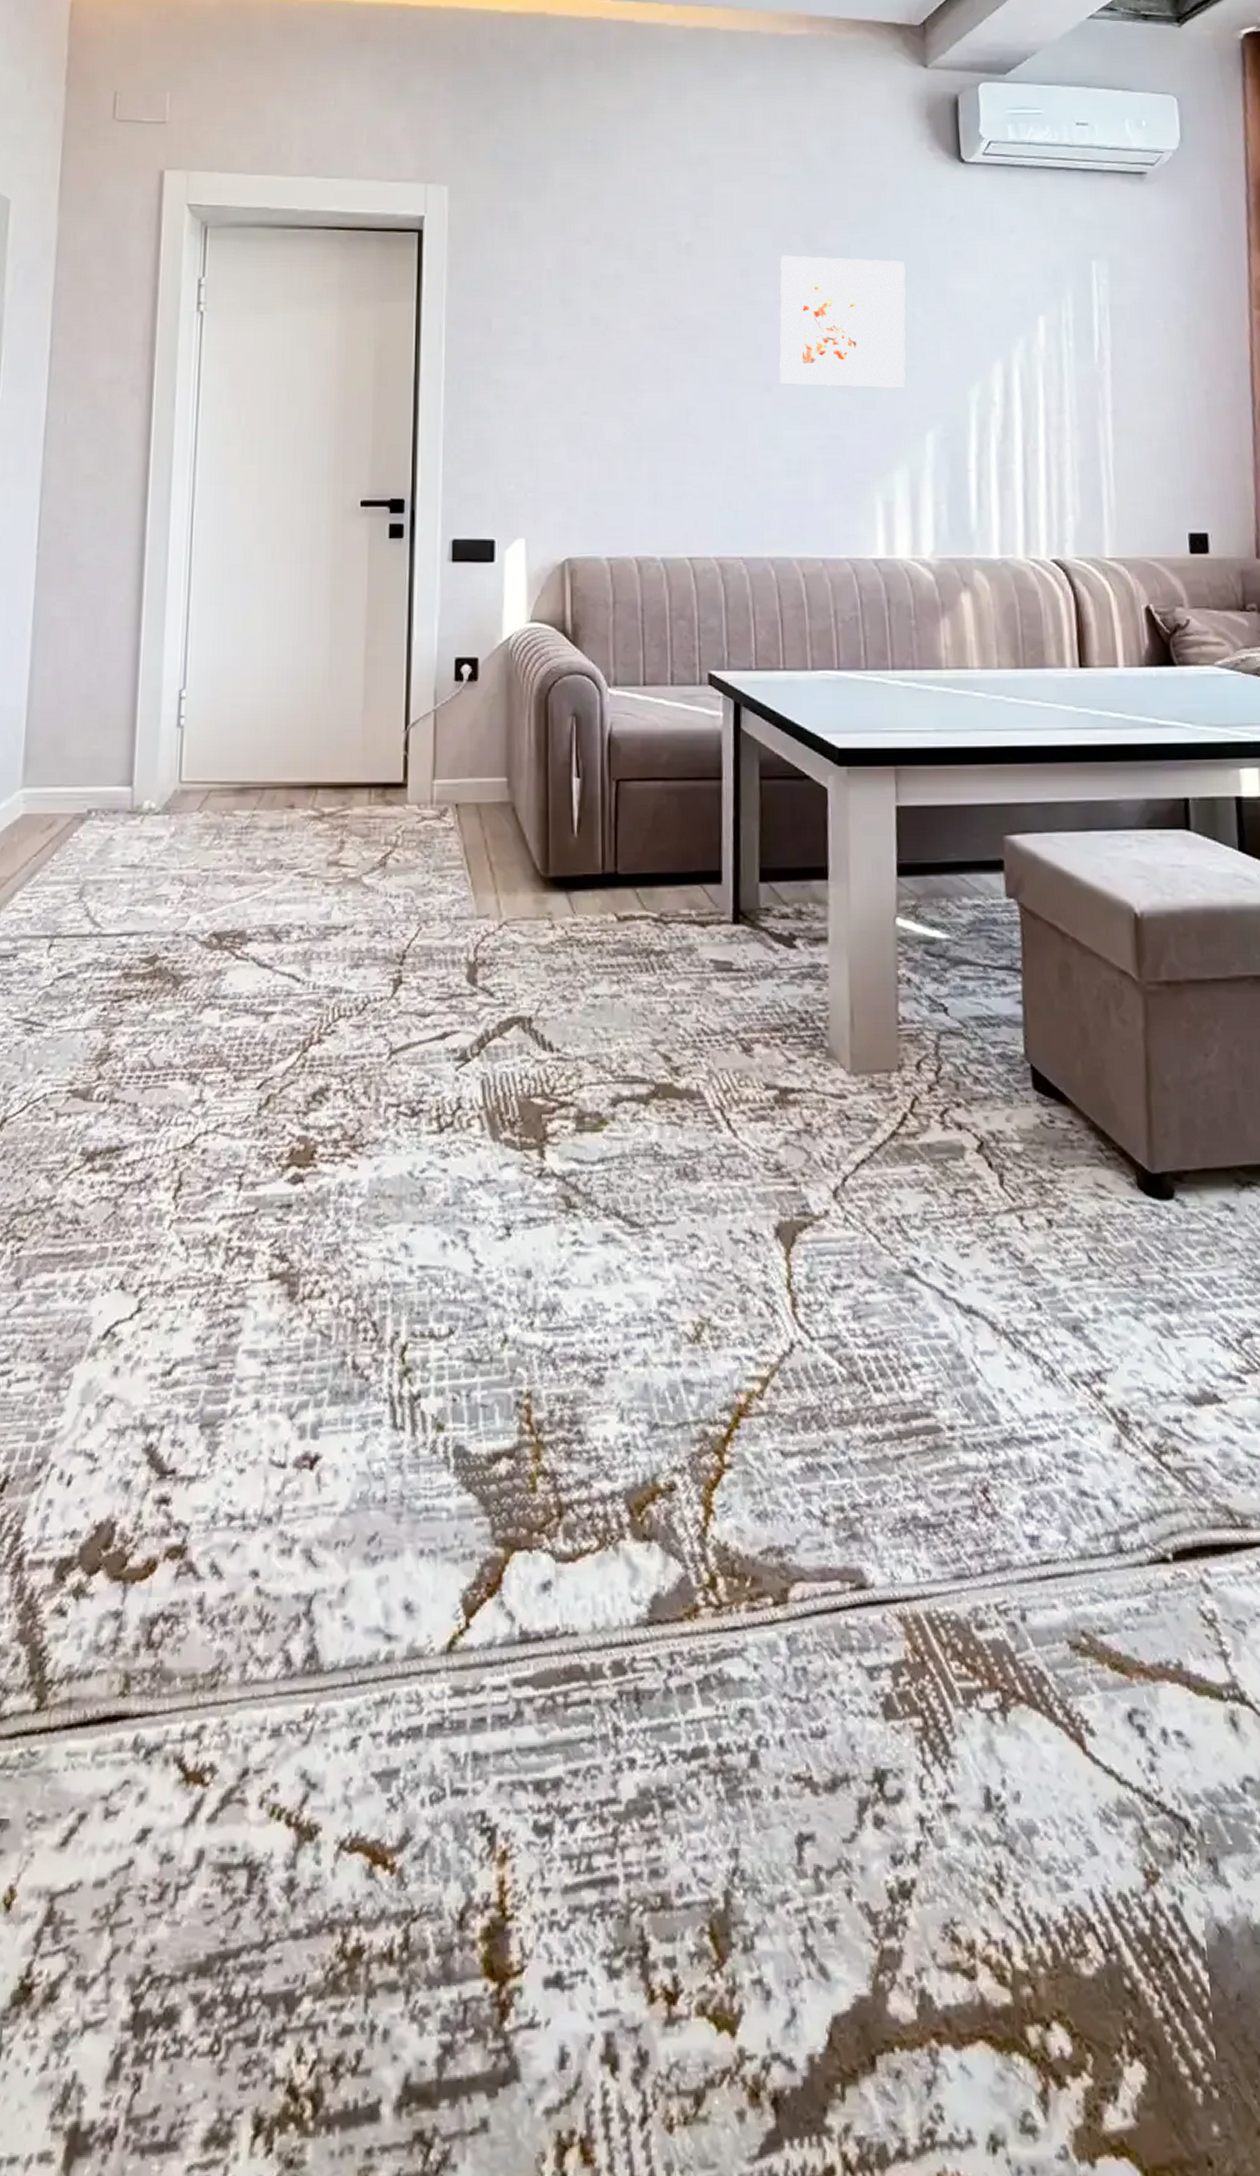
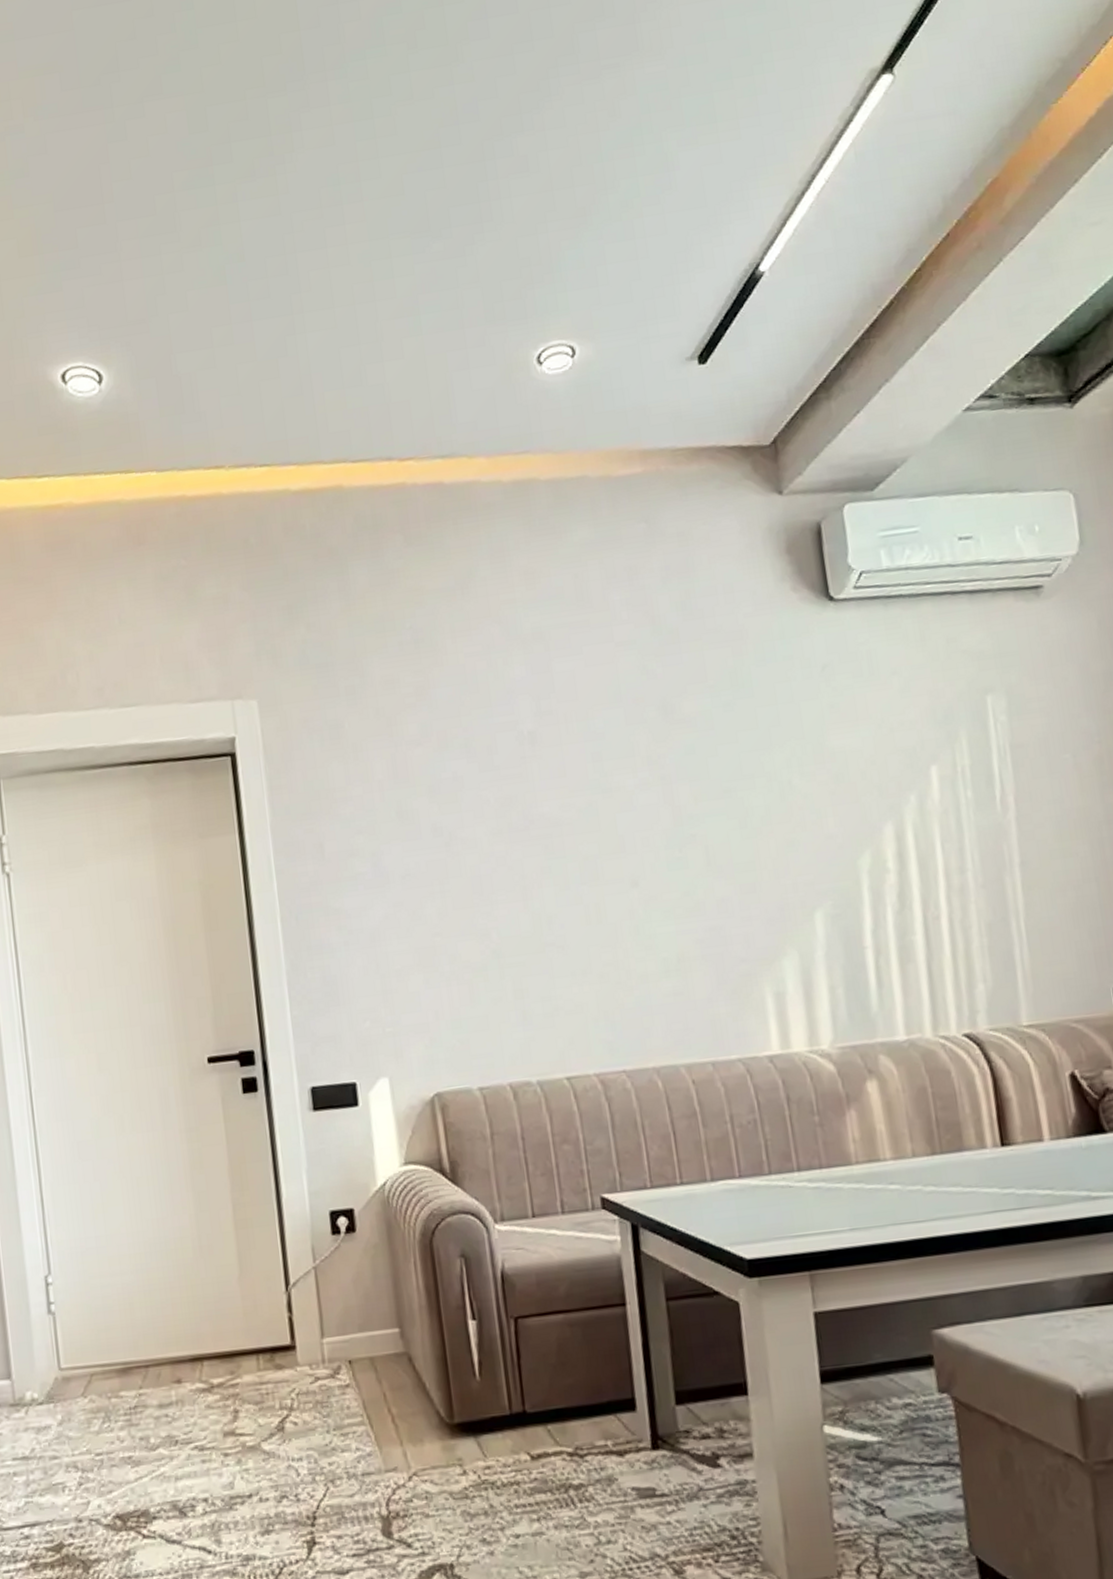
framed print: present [779,255,906,389] -> none [635,722,787,877]

